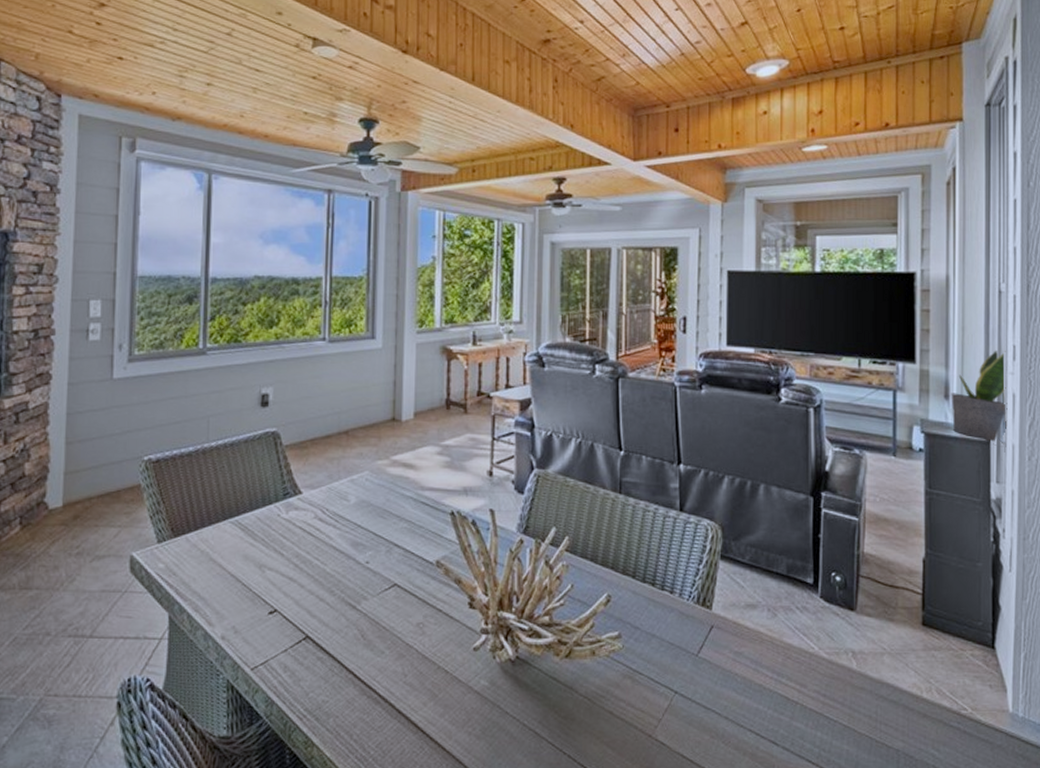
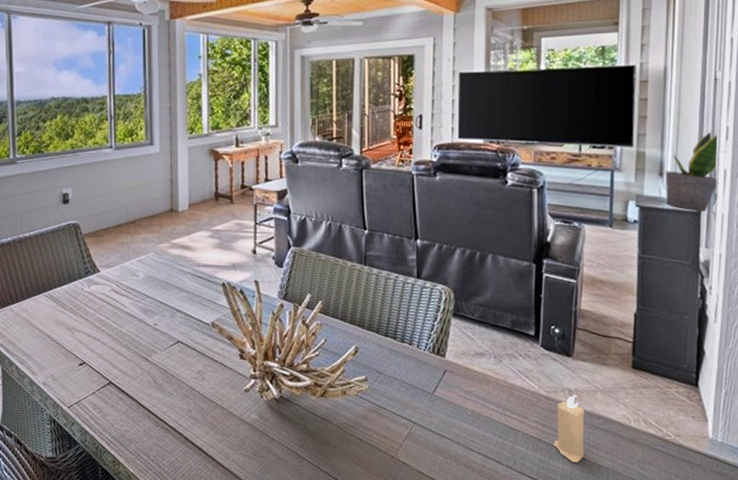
candle: none [836,658,872,742] -> present [553,395,585,462]

